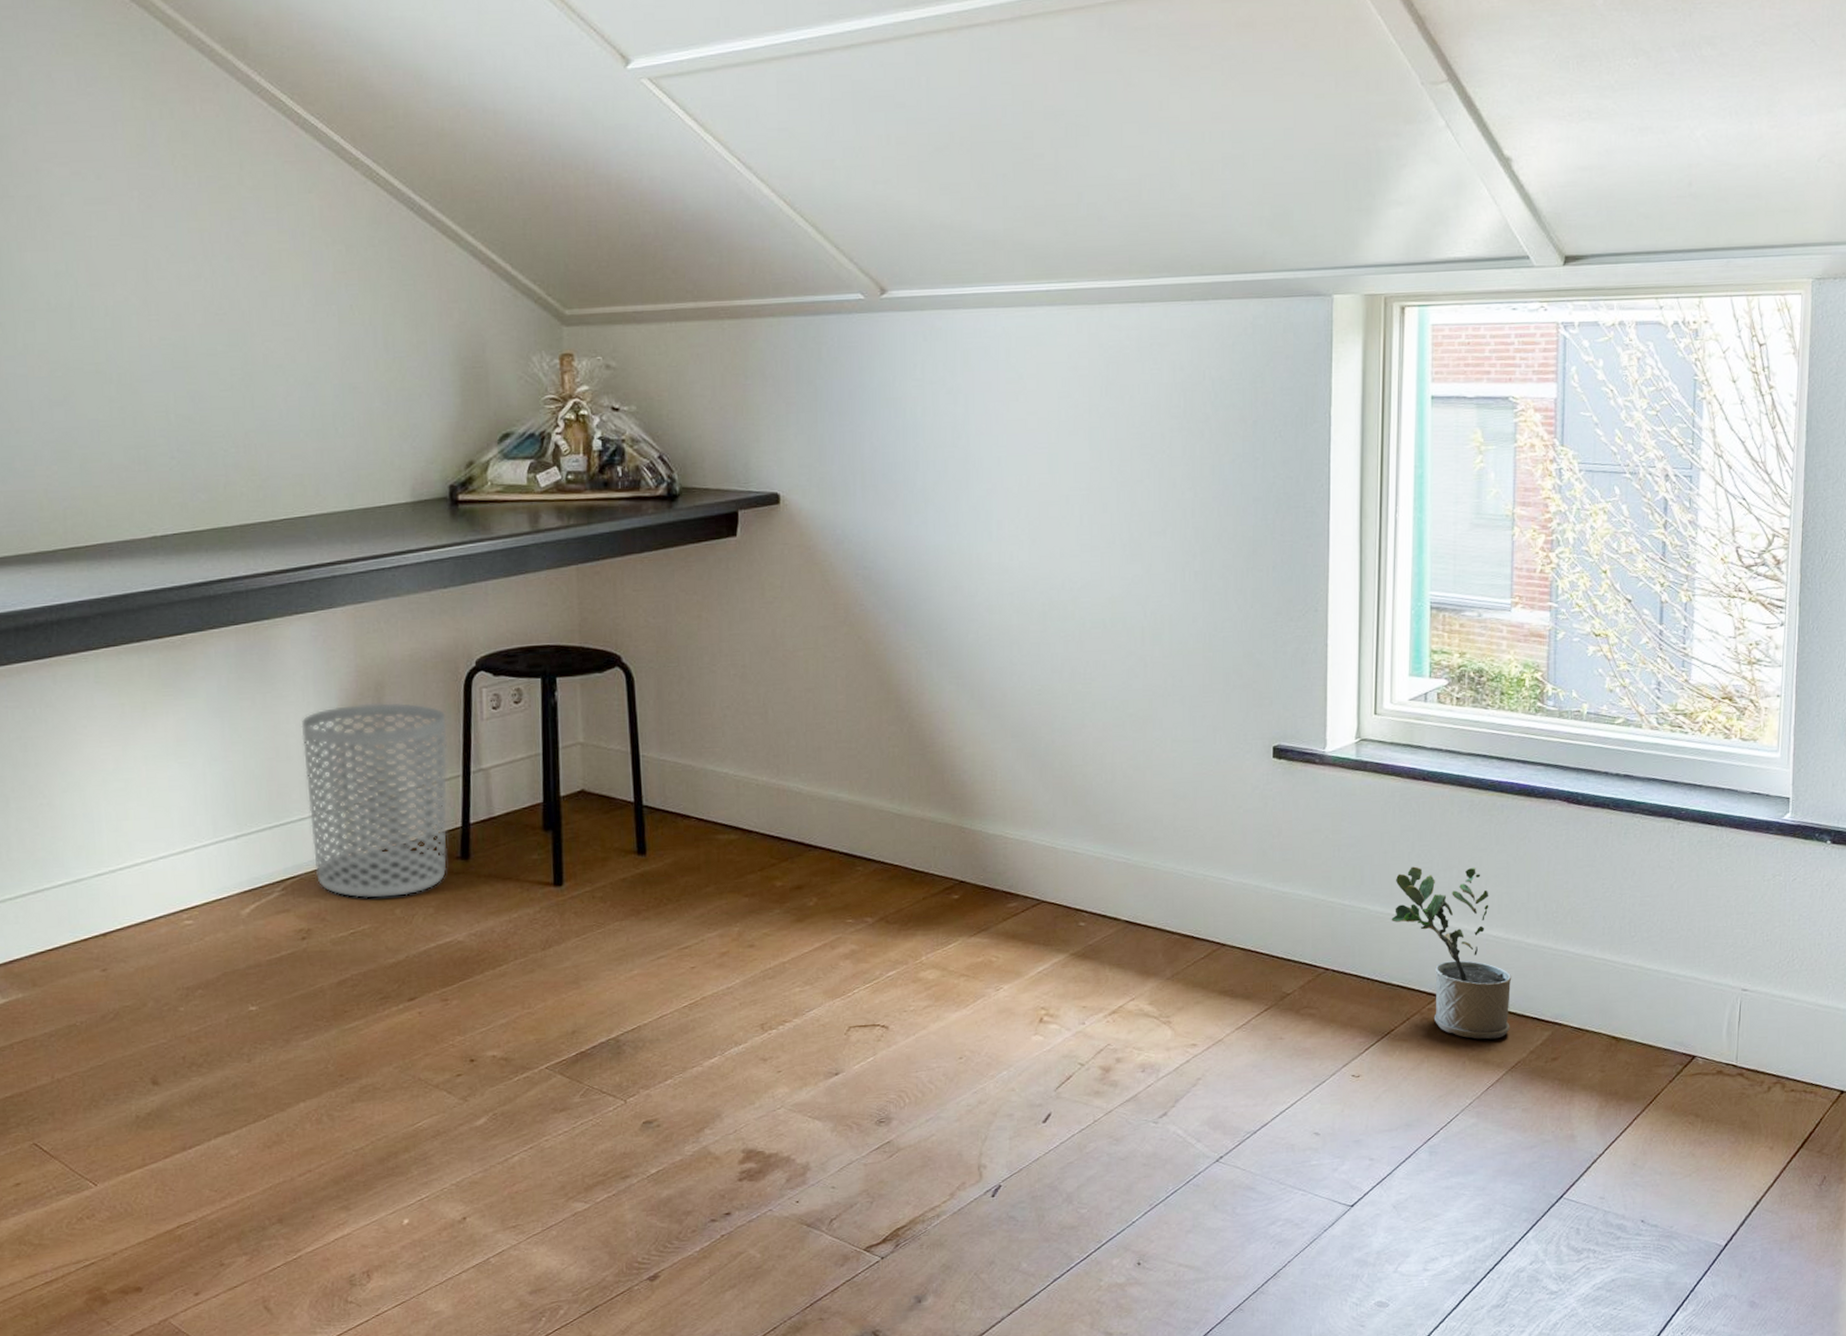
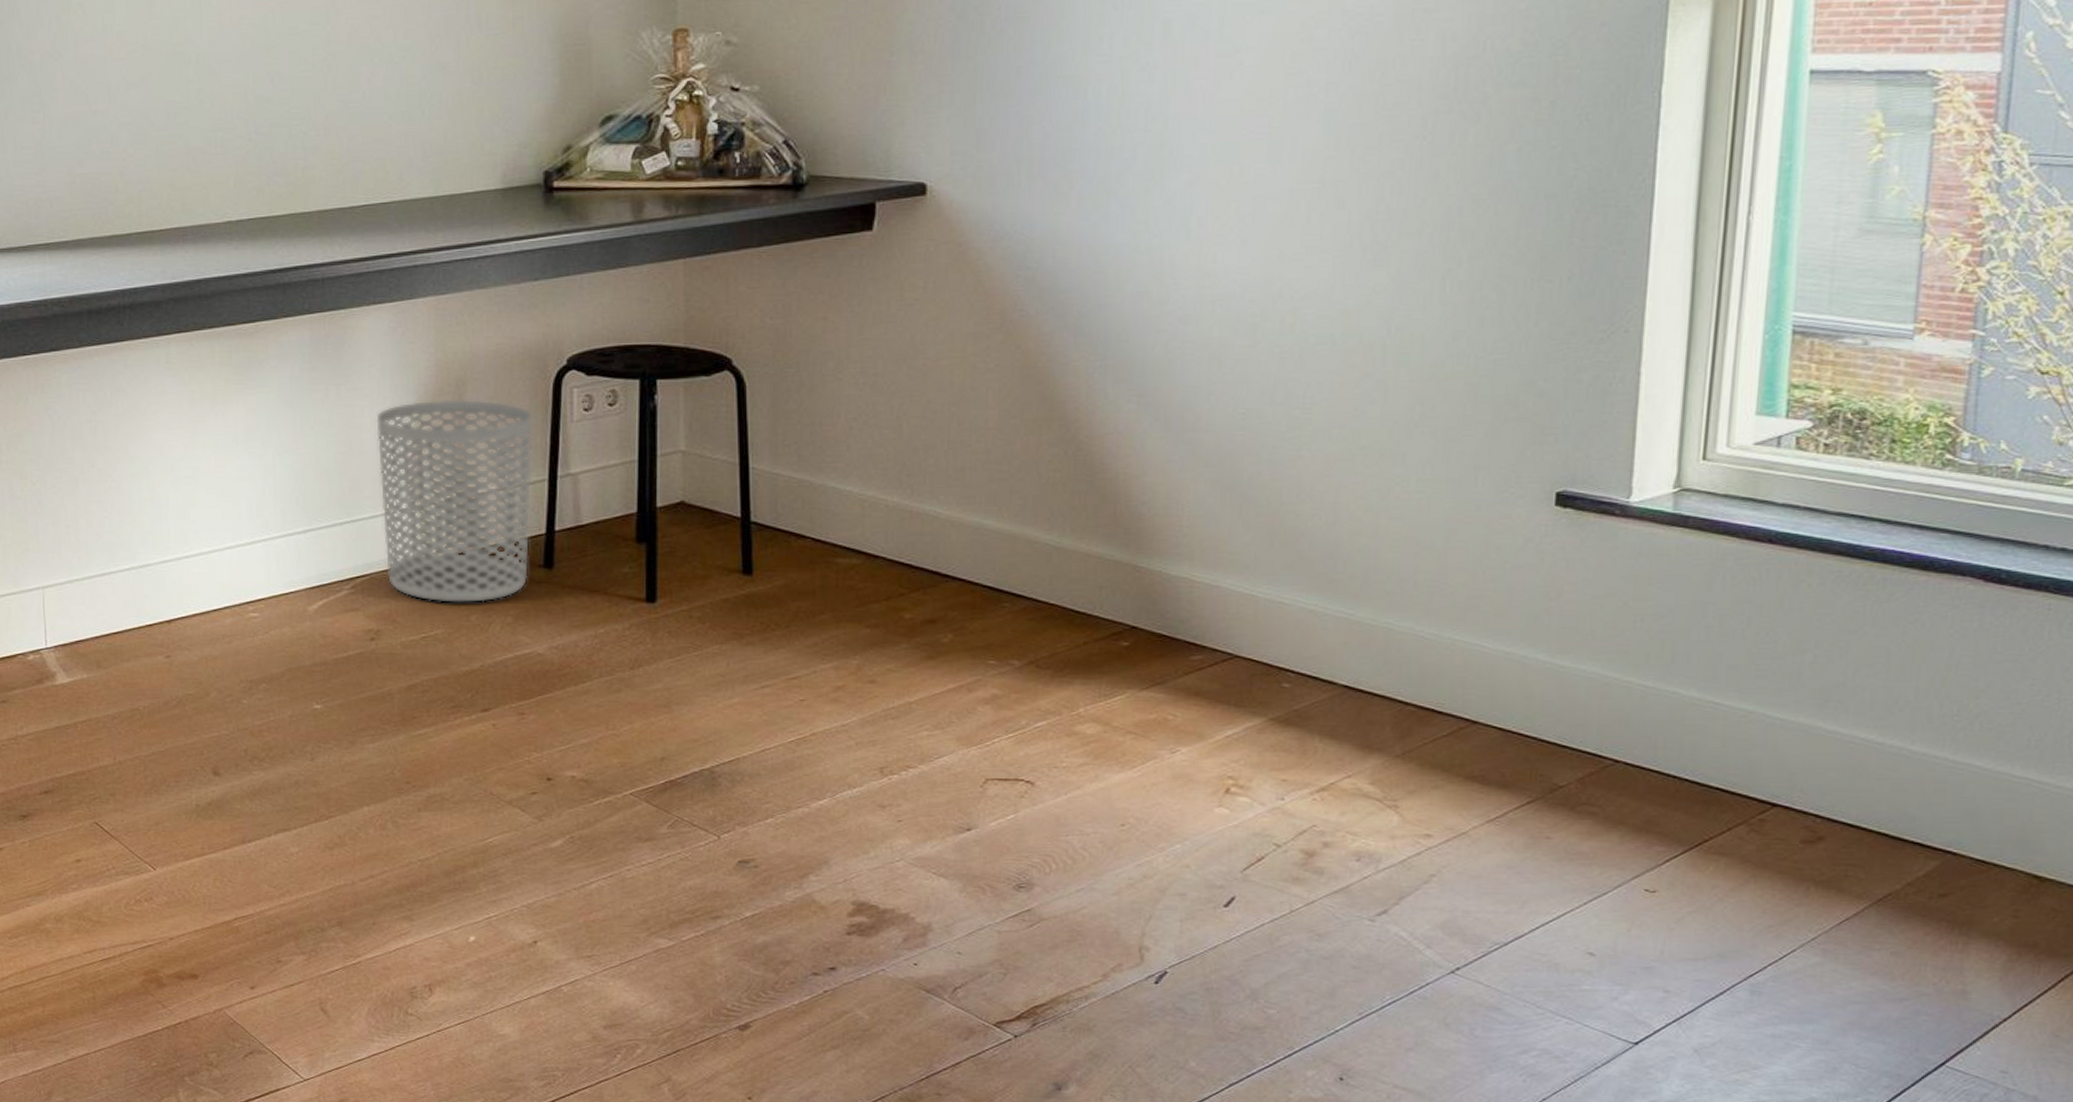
potted plant: present [1391,866,1512,1040] -> none [1712,646,1886,864]

